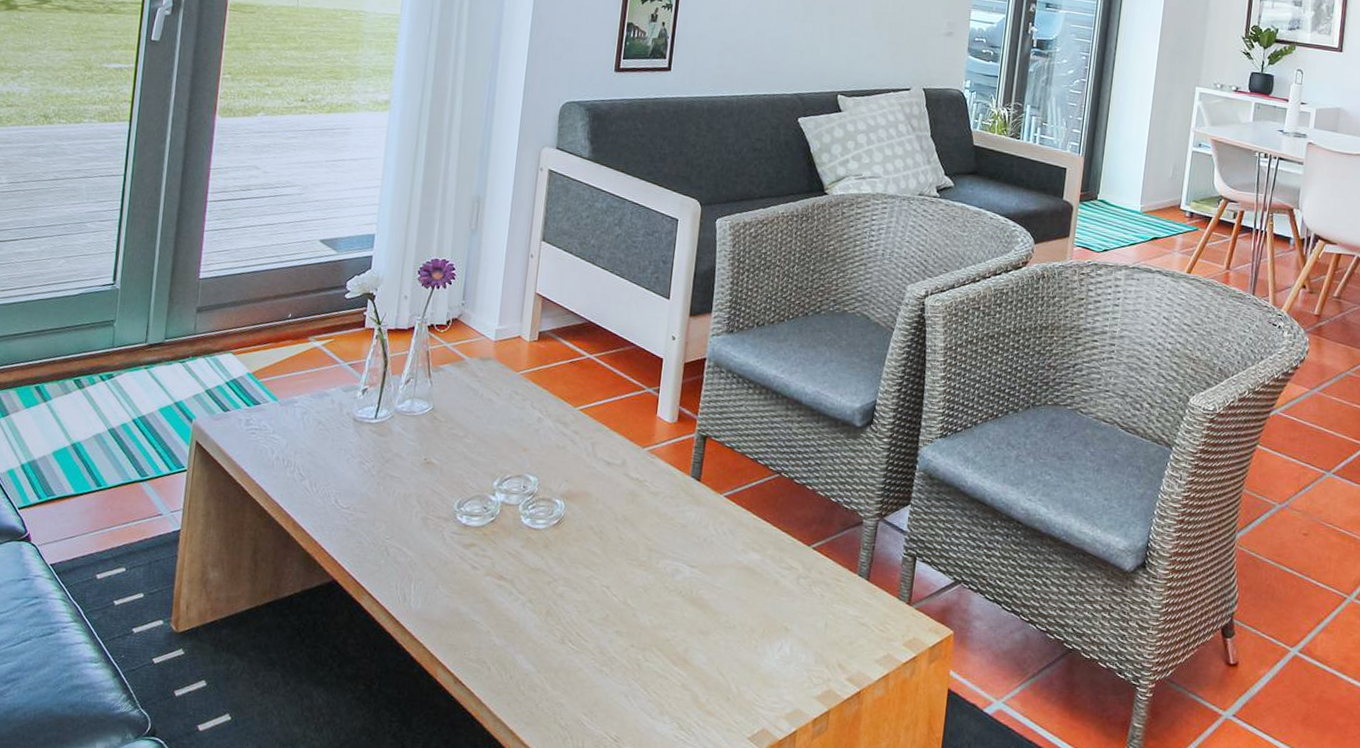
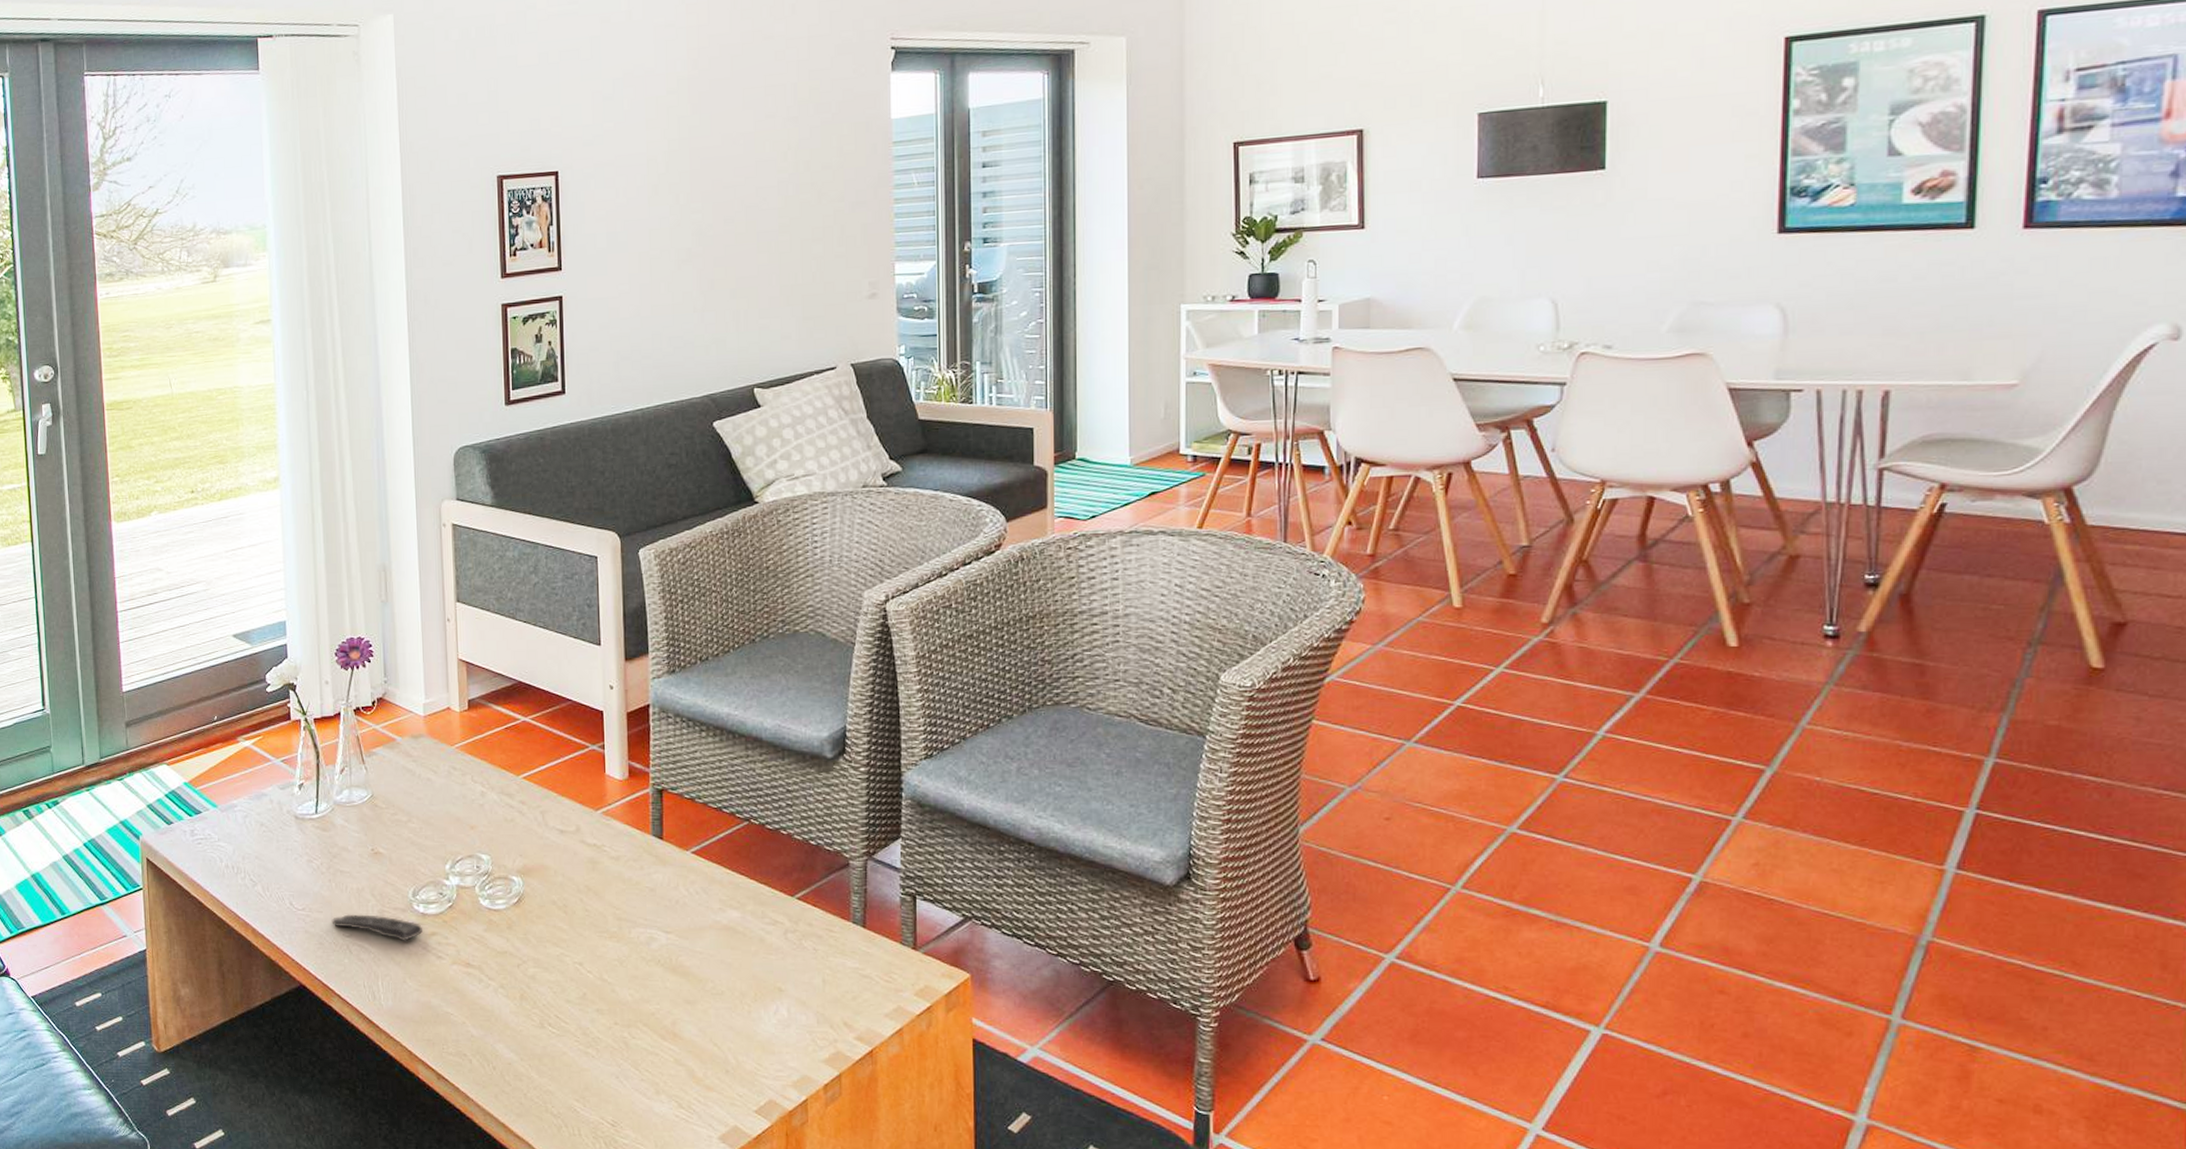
remote control: none [374,517,462,549] -> present [331,914,422,941]

